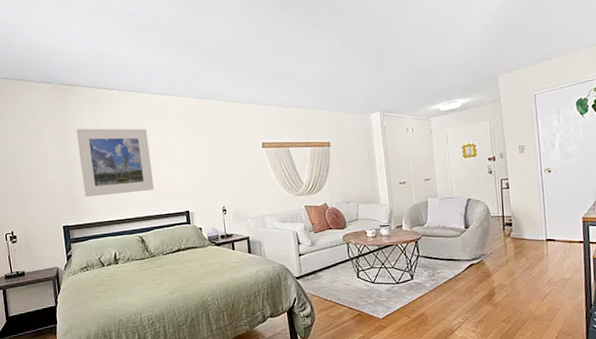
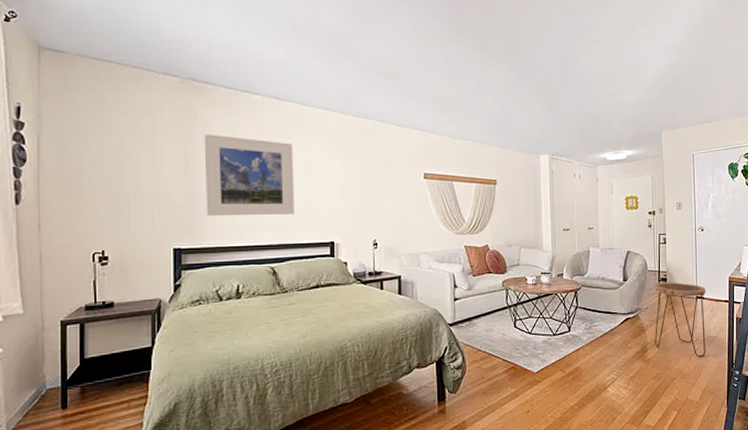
side table: none [499,226,560,300] -> present [655,282,706,358]

